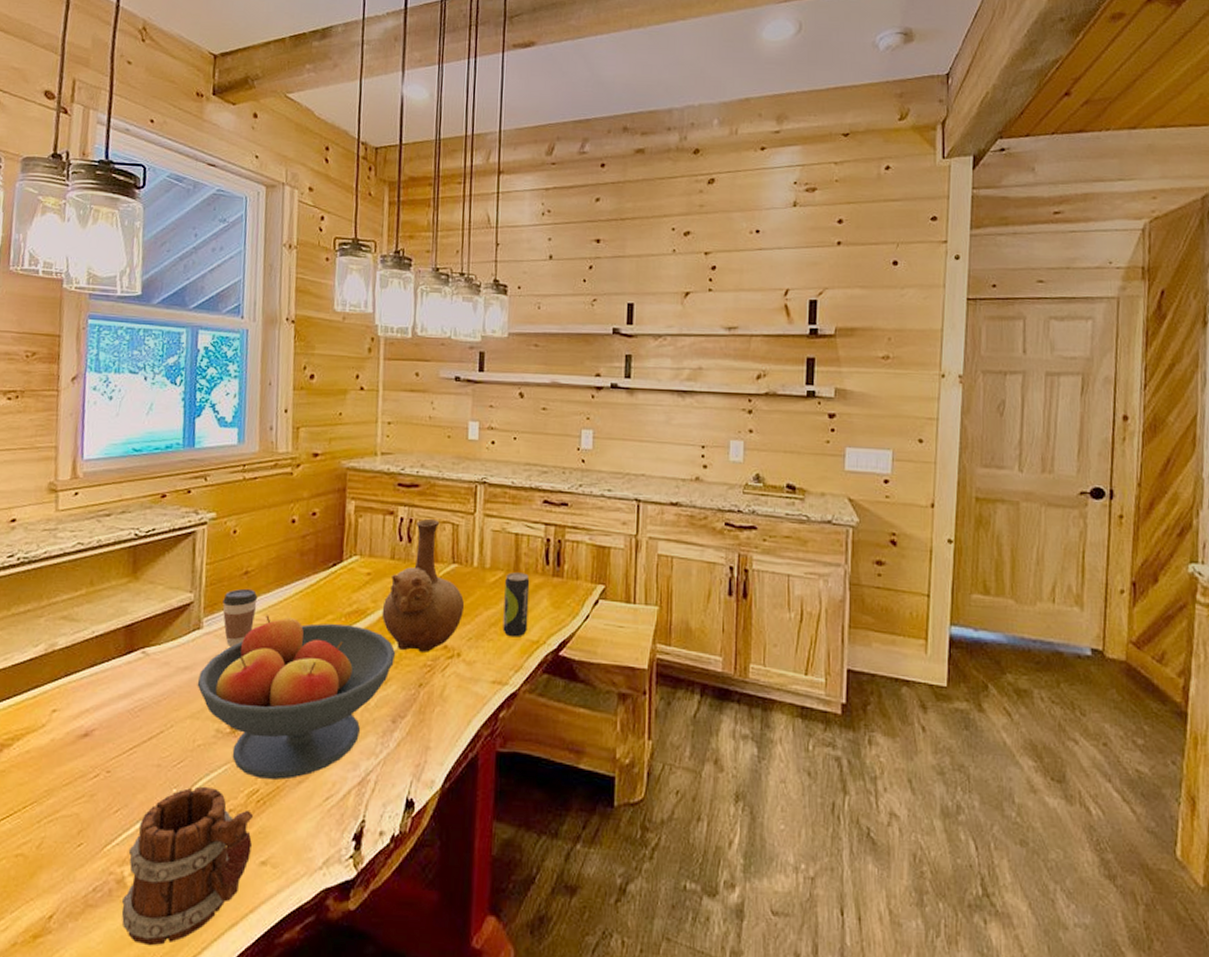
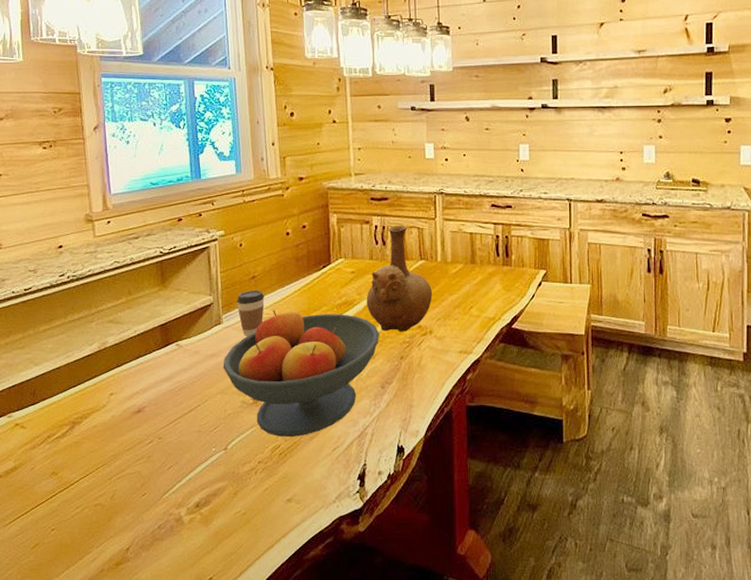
mug: present [121,786,253,946] -> none [181,445,278,566]
beverage can: present [503,572,530,637] -> none [464,264,485,316]

